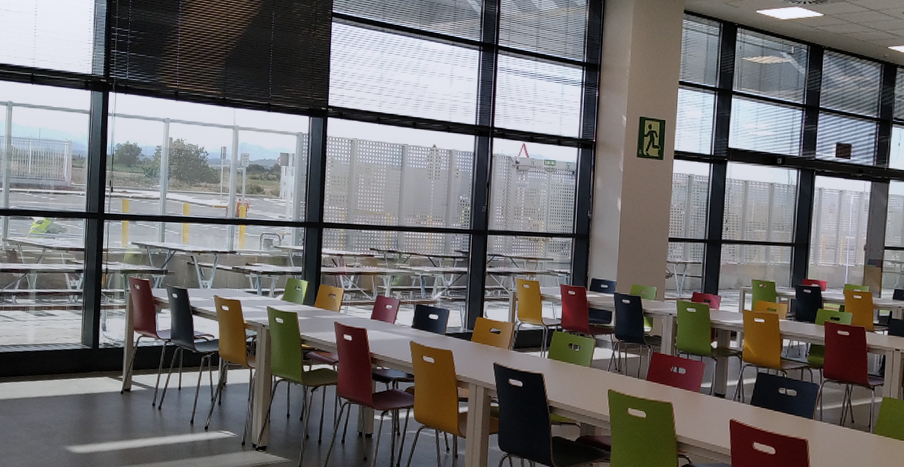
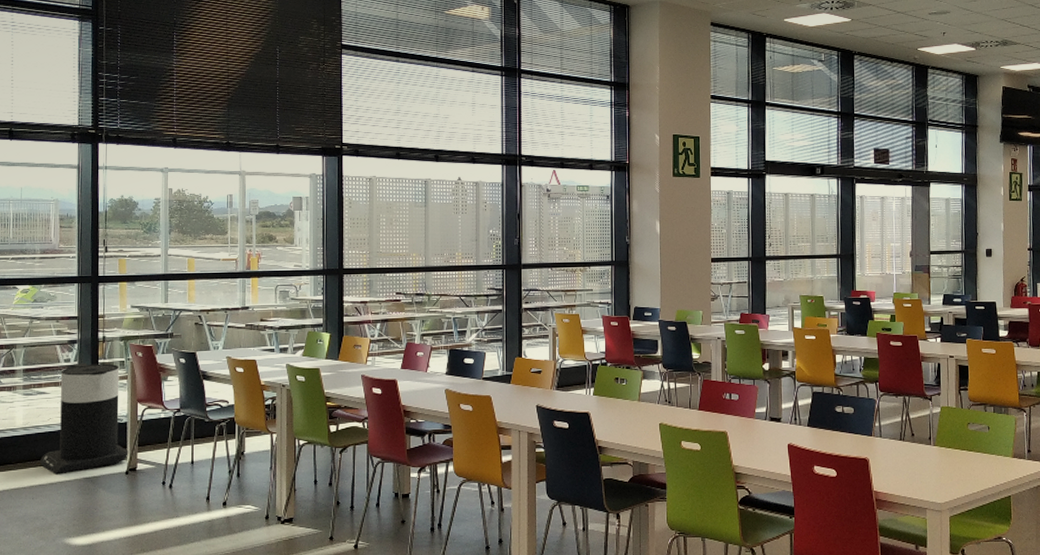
trash can: none [47,290,124,389] -> present [40,362,128,475]

